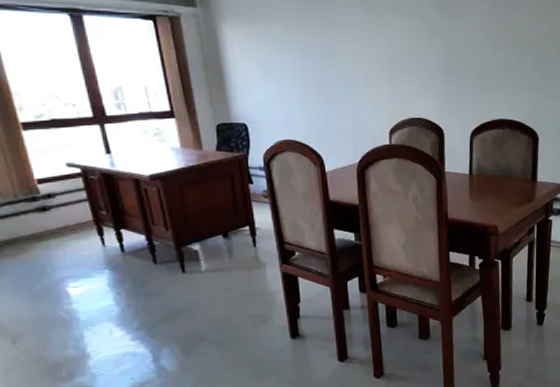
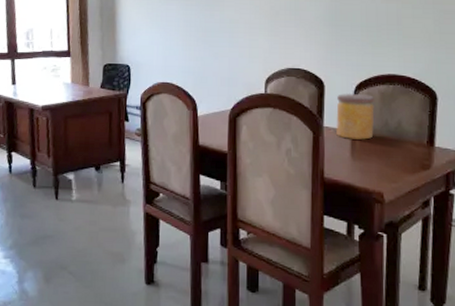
jar: none [455,138,488,182] -> present [335,93,375,140]

